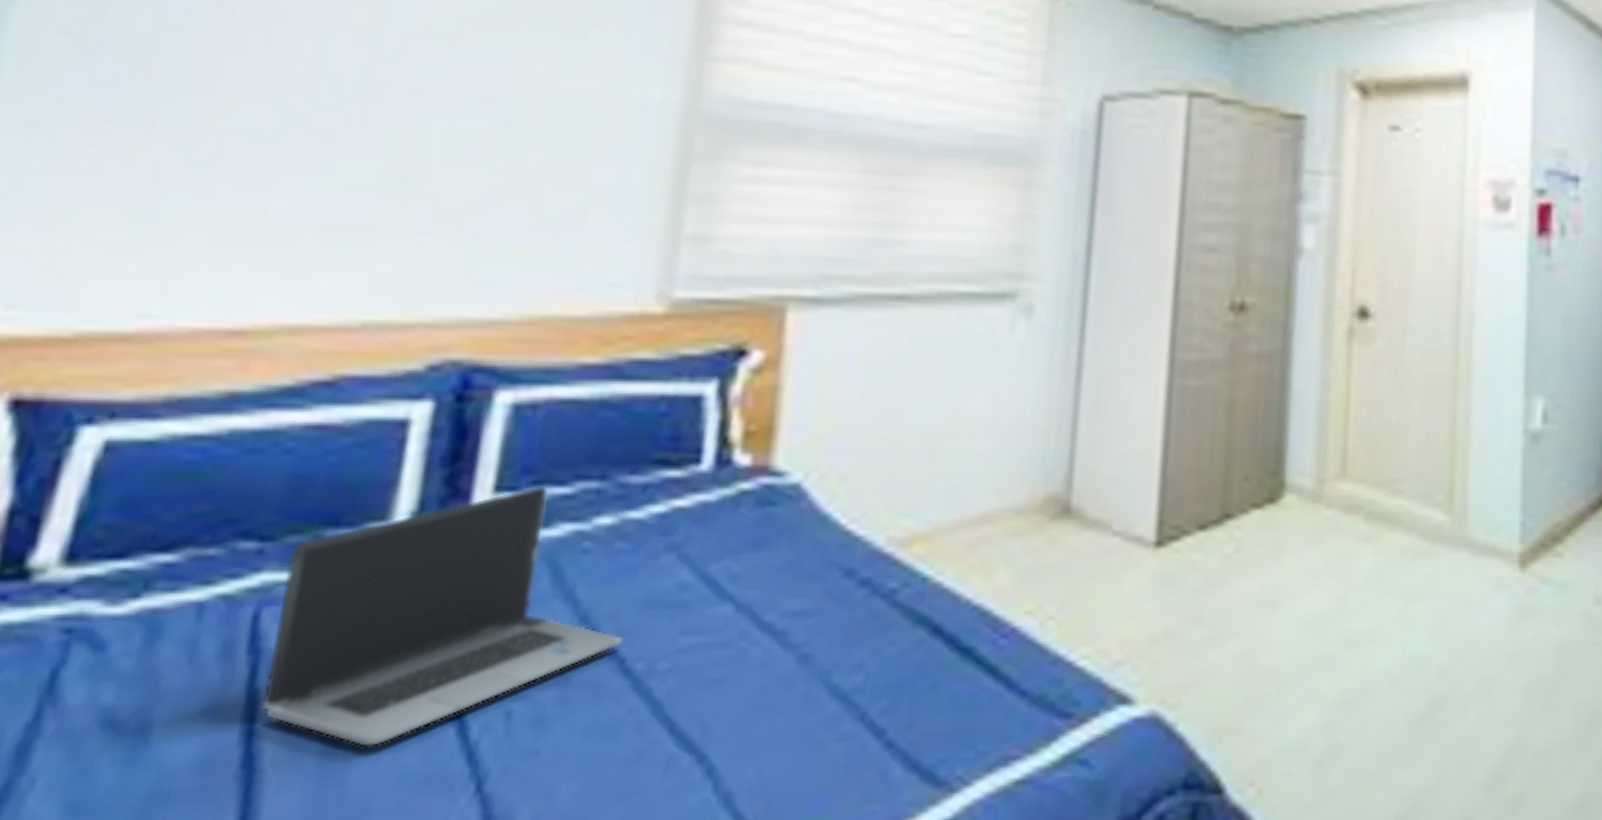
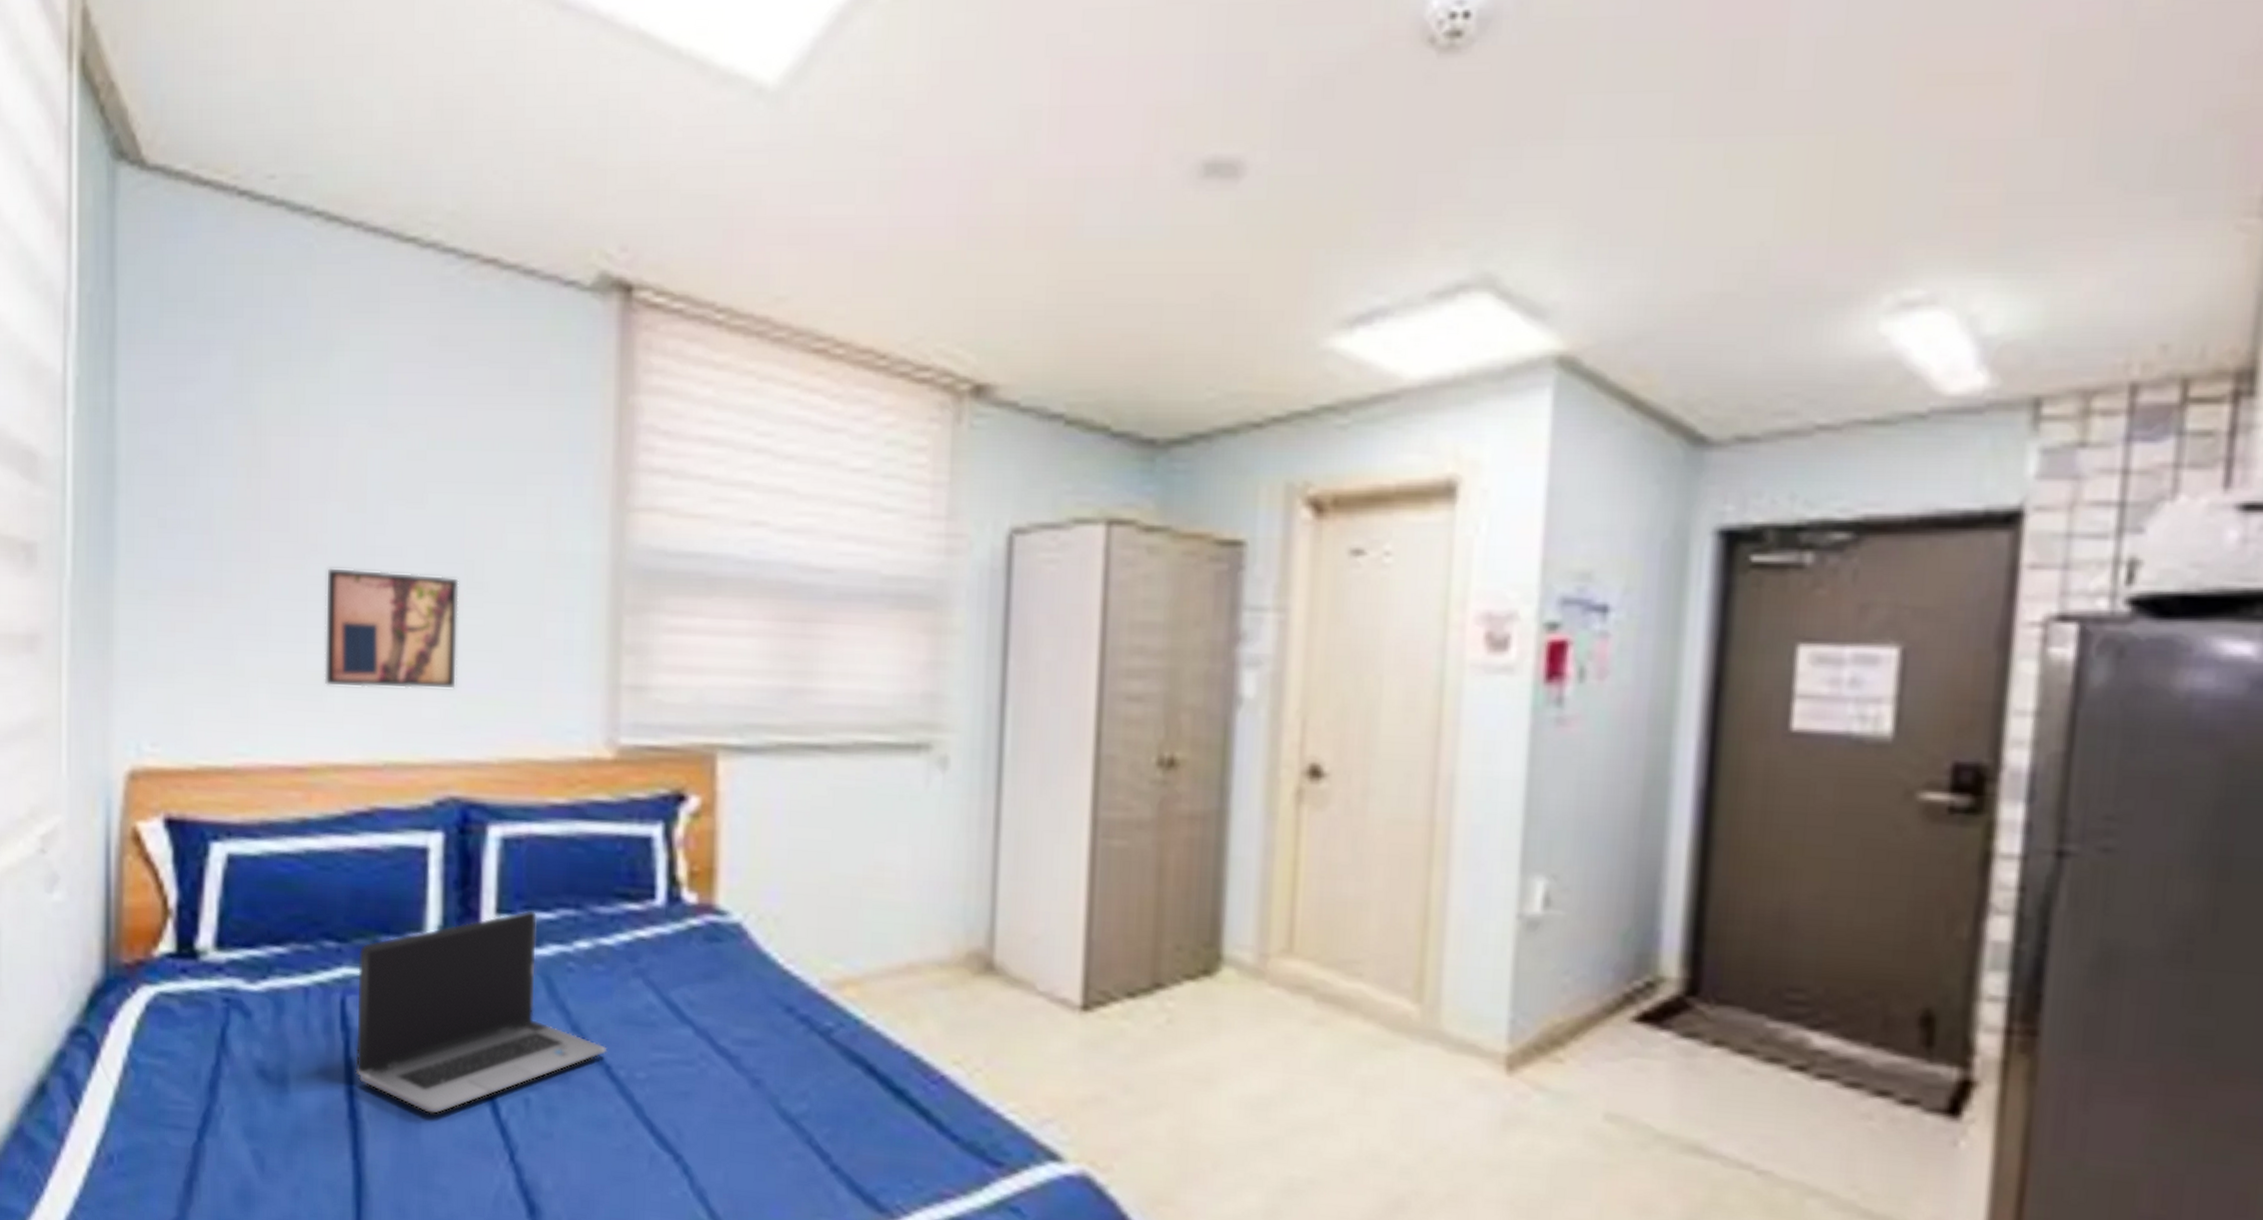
wall art: none [290,102,492,240] -> present [324,567,459,690]

